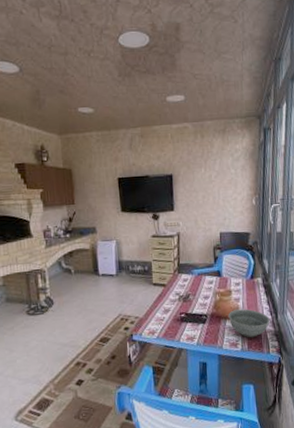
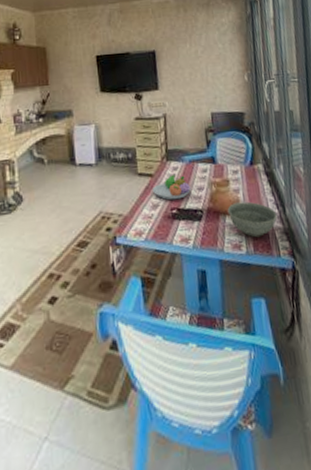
fruit bowl: none [164,285,198,306] -> present [152,175,191,200]

